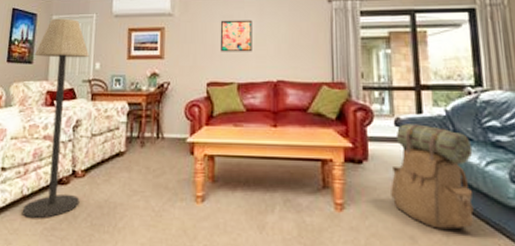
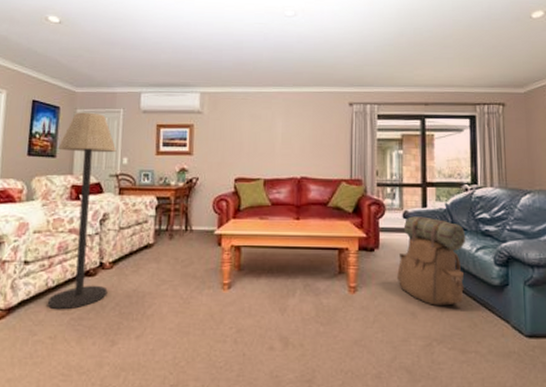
wall art: present [220,20,253,52] -> none [248,119,279,150]

